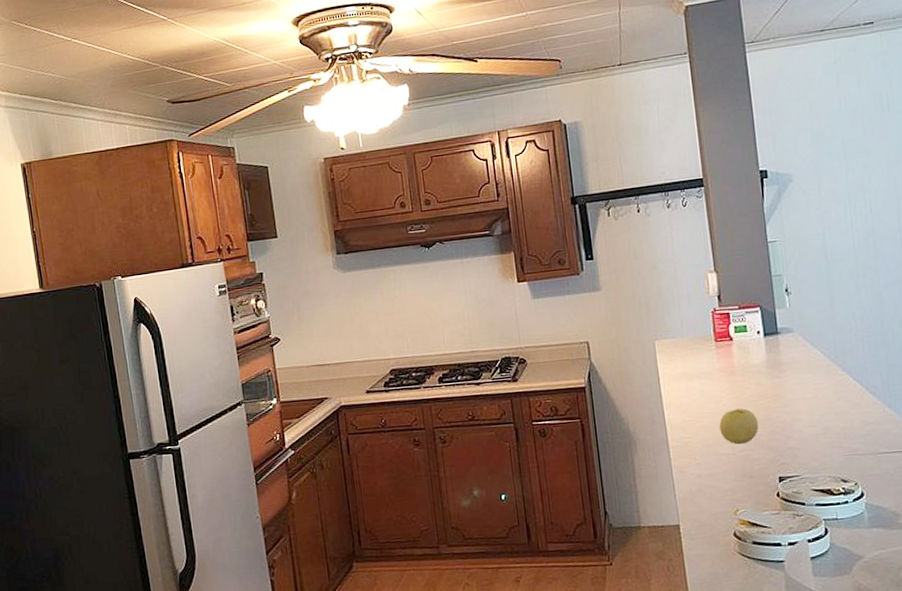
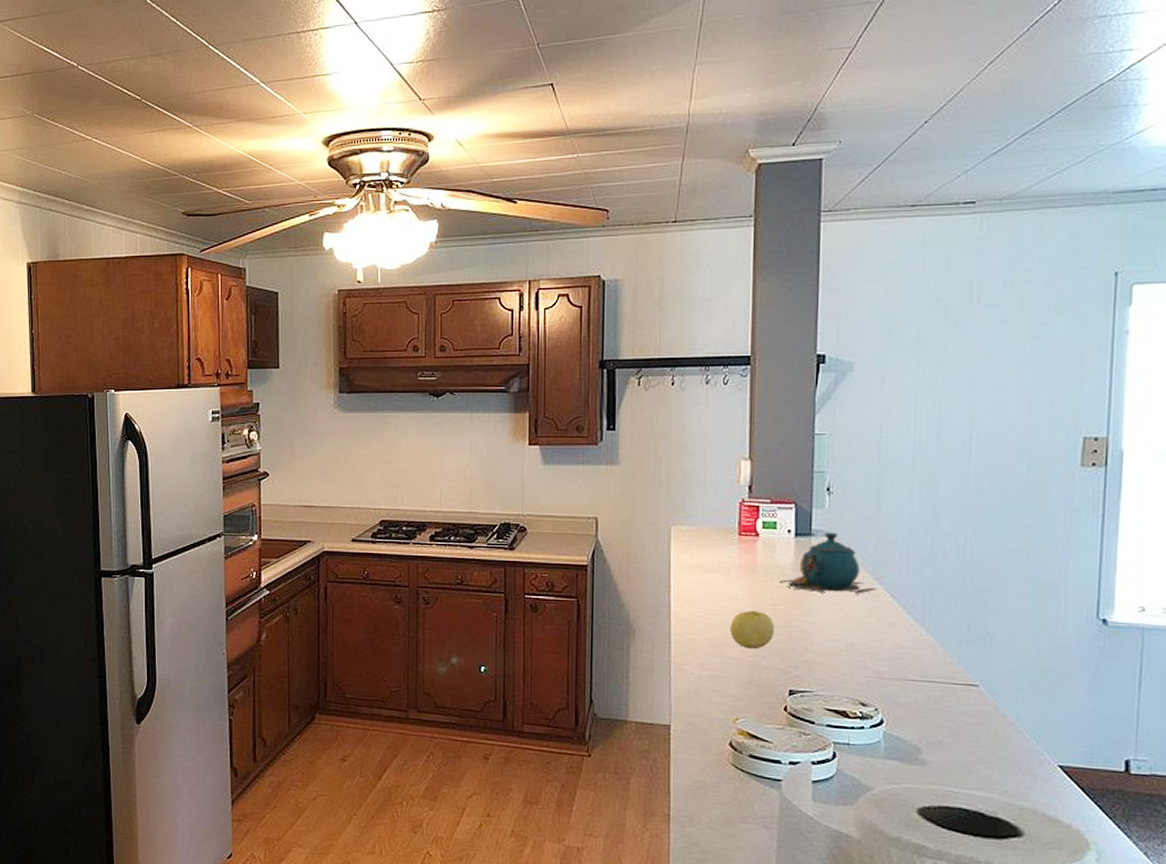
teapot: none [757,328,841,385] -> present [780,532,877,594]

